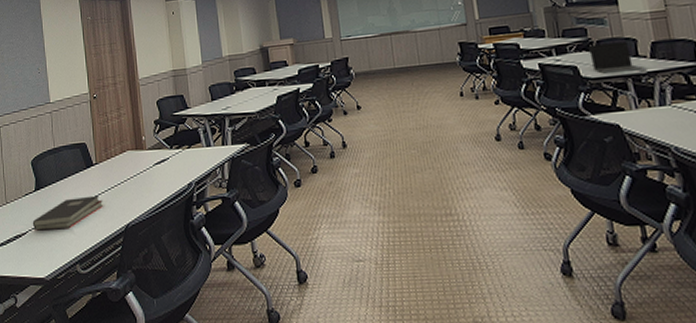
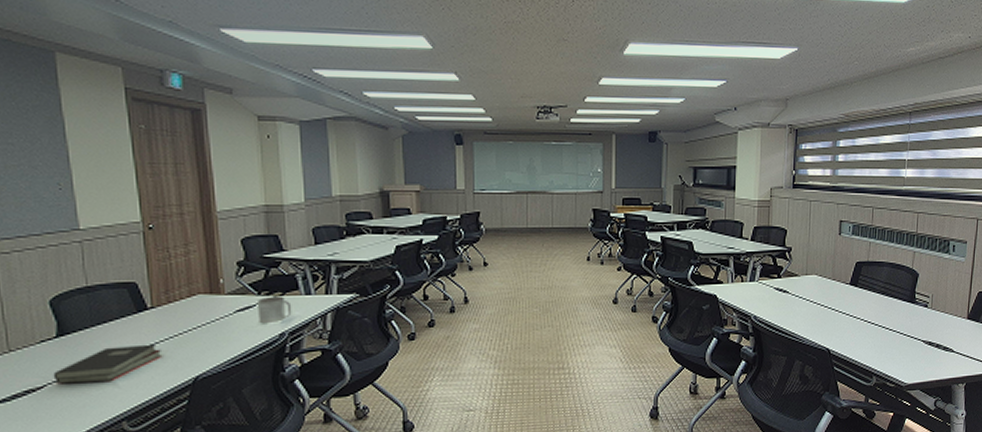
mug: none [169,149,197,175] -> present [256,296,292,324]
laptop: present [588,41,647,74] -> none [704,224,746,250]

